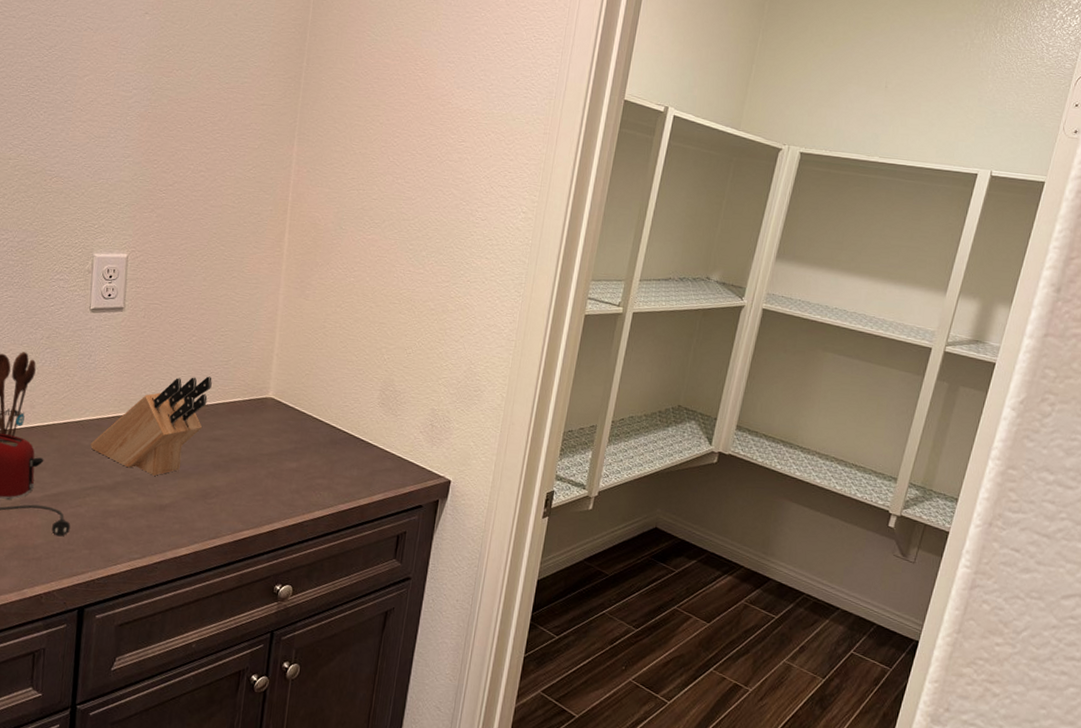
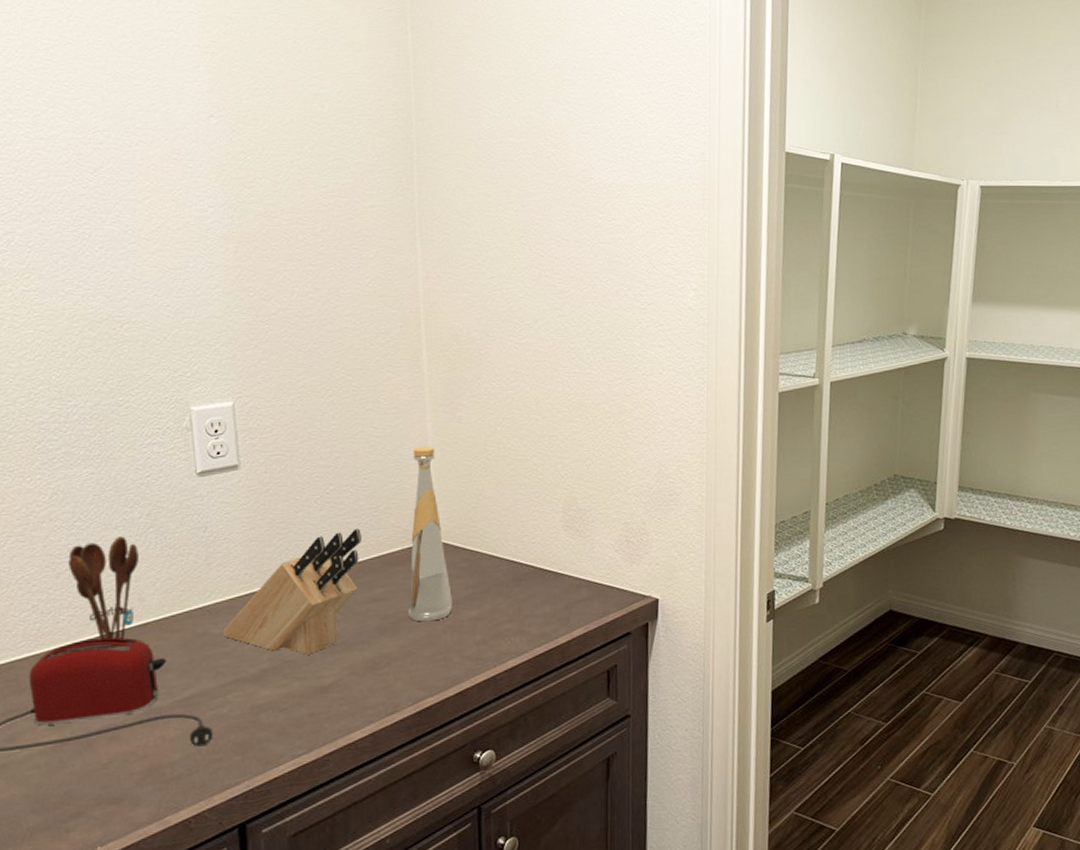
bottle: none [239,314,282,466] -> present [407,446,452,622]

